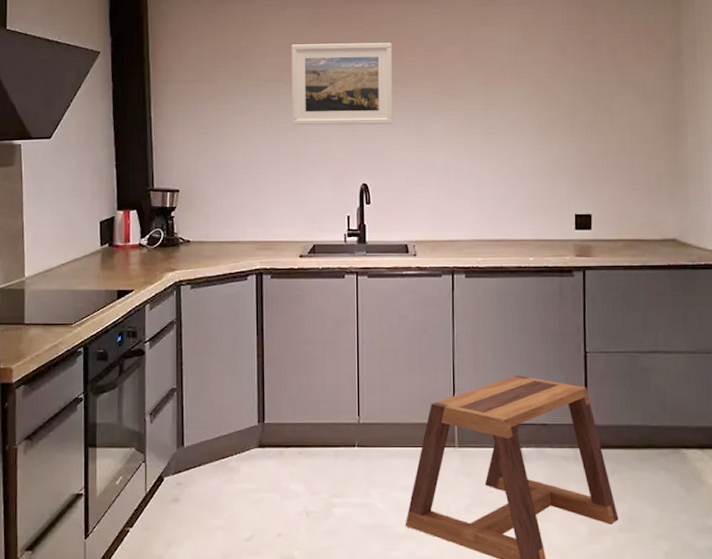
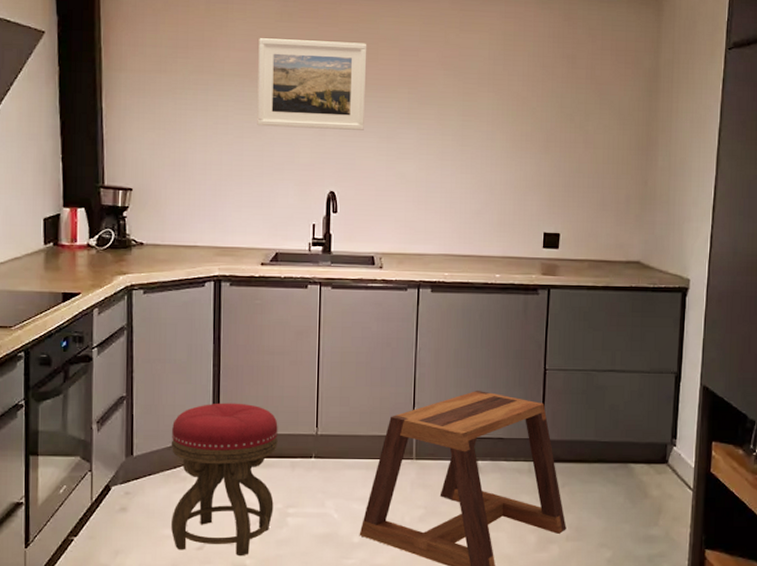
stool: none [219,392,321,548] -> present [171,403,278,557]

